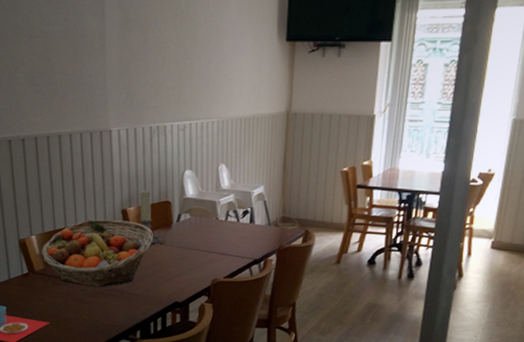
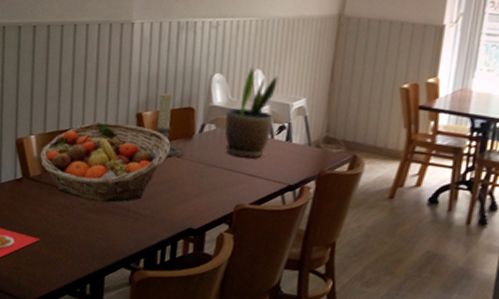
potted plant: none [197,161,240,240] -> present [225,66,278,159]

